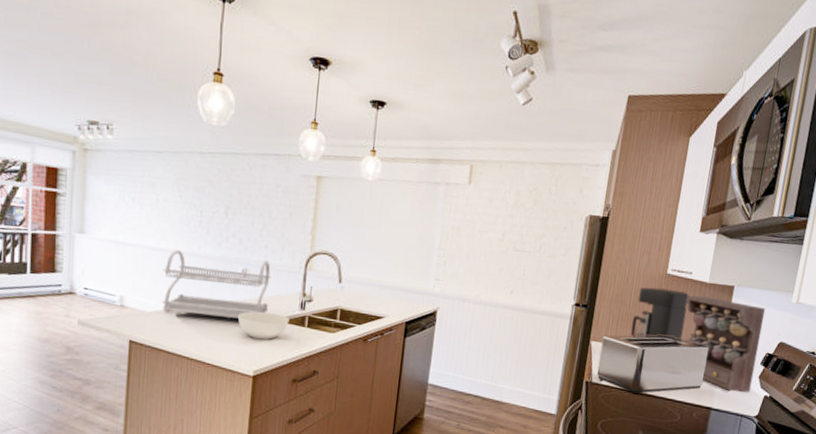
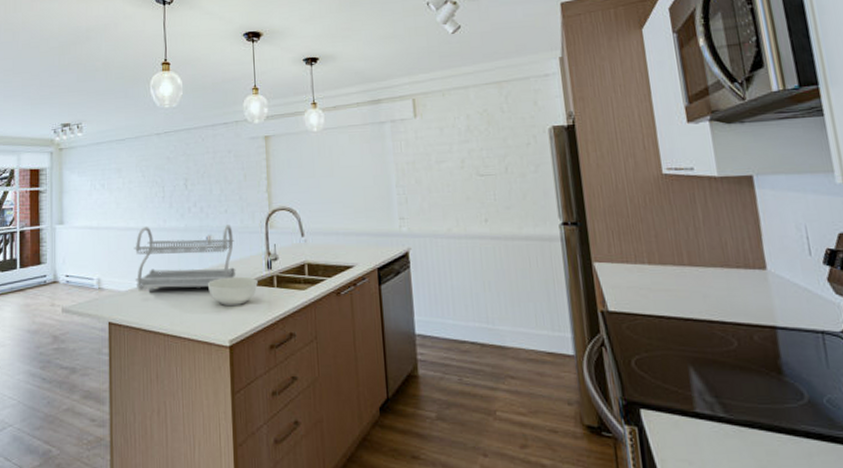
toaster: present [597,335,710,394] -> none [606,243,754,319]
coffee maker: present [630,287,689,340] -> none [634,190,706,251]
spice rack: present [686,295,766,392] -> none [697,192,823,302]

